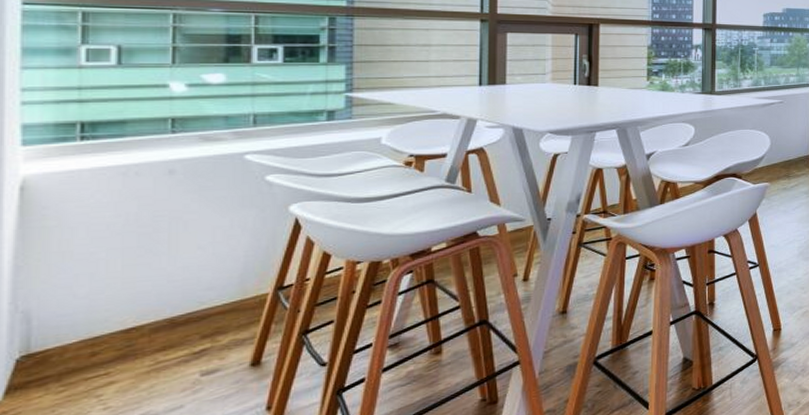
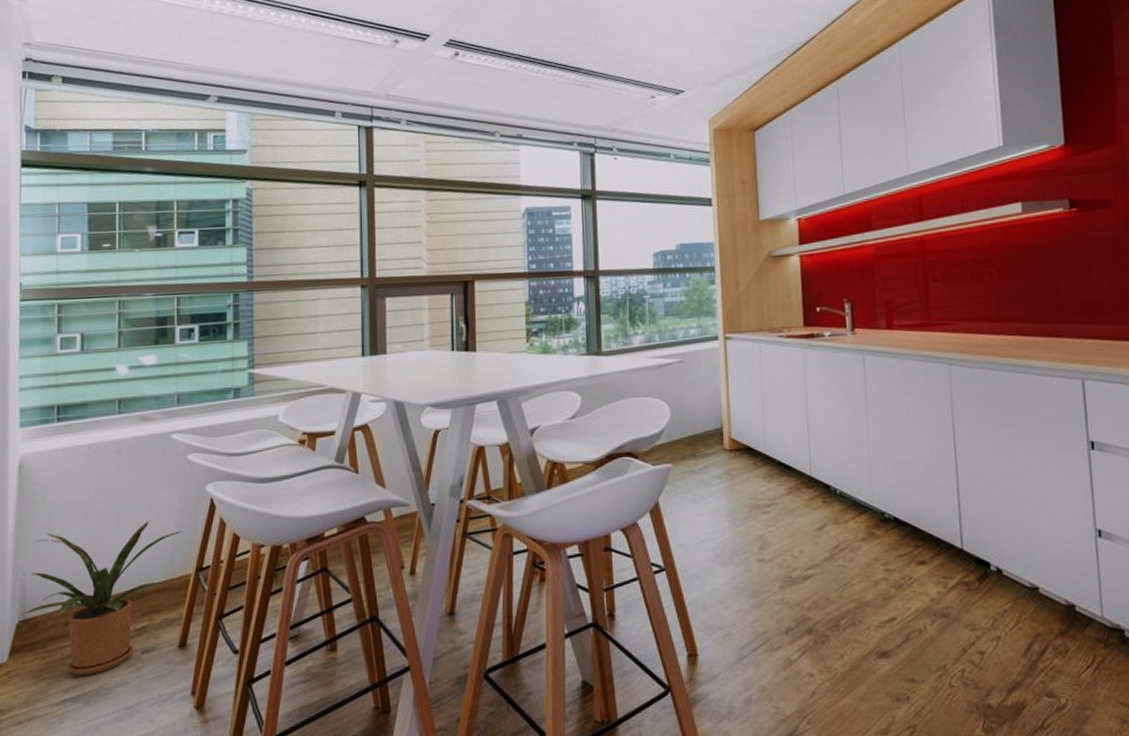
house plant: none [25,243,259,406] -> present [22,521,183,675]

